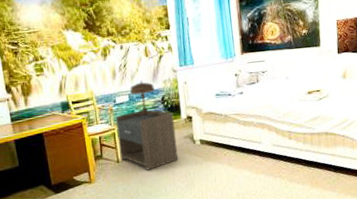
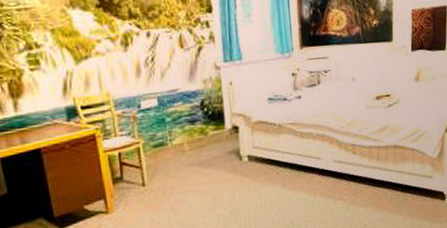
nightstand: present [116,109,179,171] -> none [140,117,221,195]
table lamp: present [130,80,155,115] -> none [159,79,192,125]

